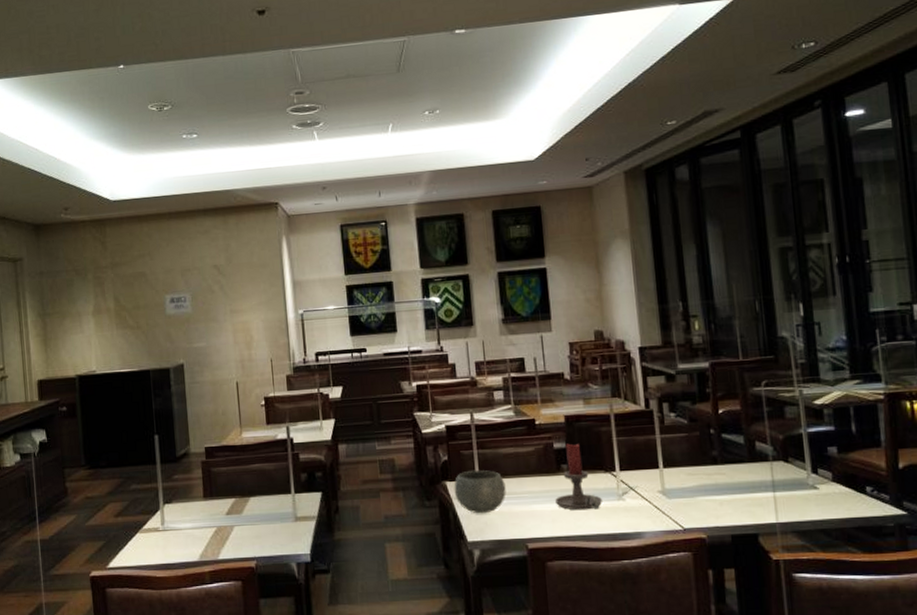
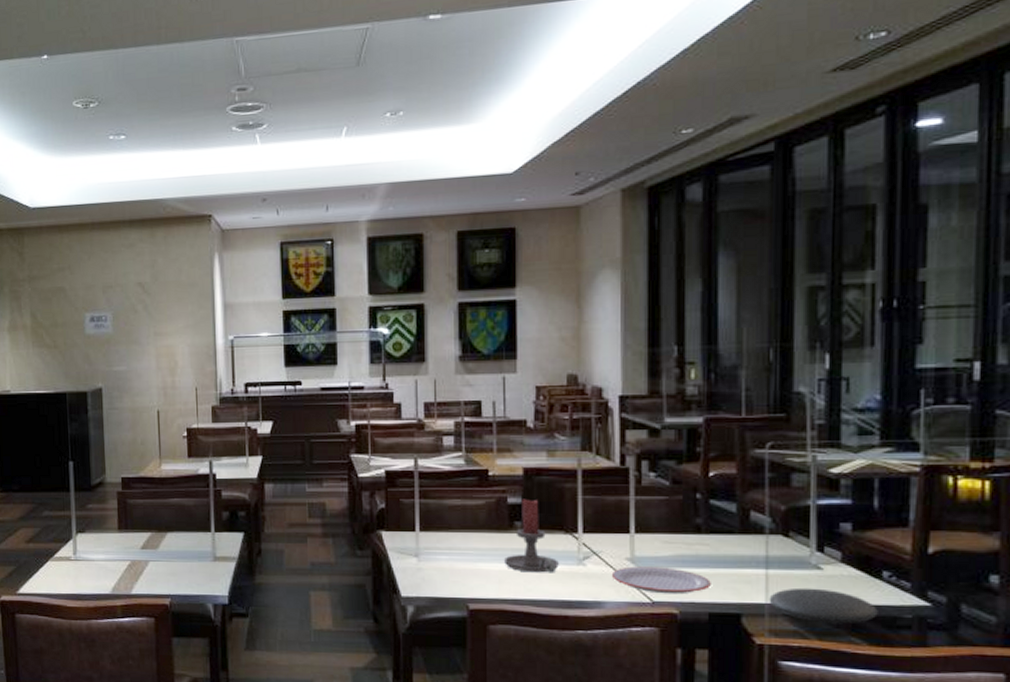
bowl: present [454,469,506,514] -> none [390,520,449,569]
plate: none [647,497,730,521] -> present [611,566,711,595]
plate: none [778,505,867,537] -> present [769,587,878,625]

